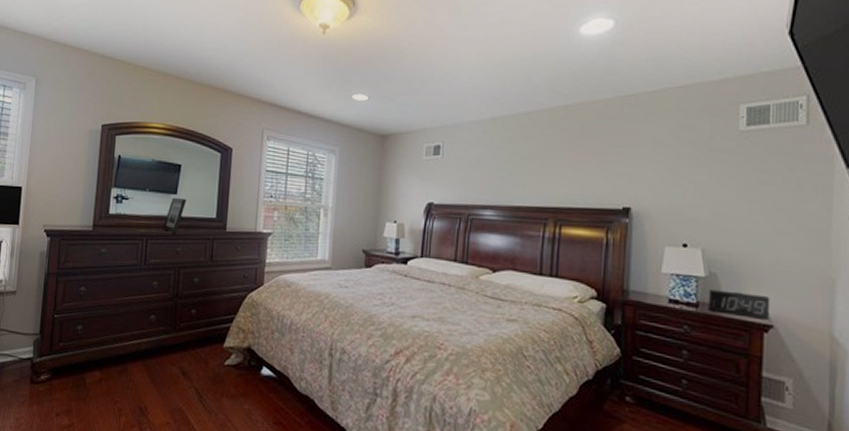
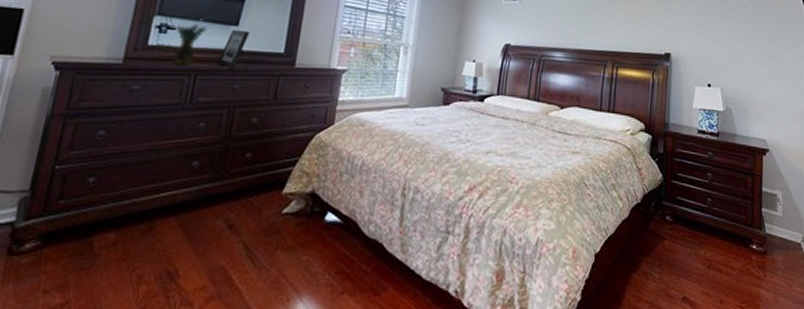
vase: none [129,193,153,231] -> present [173,23,208,65]
alarm clock: present [707,289,771,320] -> none [725,121,767,145]

